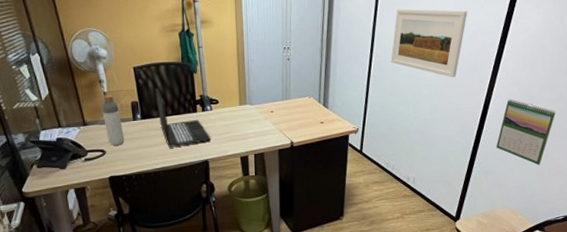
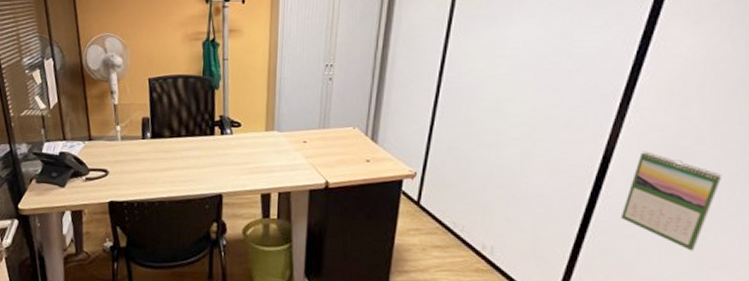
bottle: present [102,94,124,146] -> none [110,107,131,166]
laptop: present [155,89,212,147] -> none [169,104,229,174]
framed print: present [391,8,468,78] -> none [466,22,583,116]

